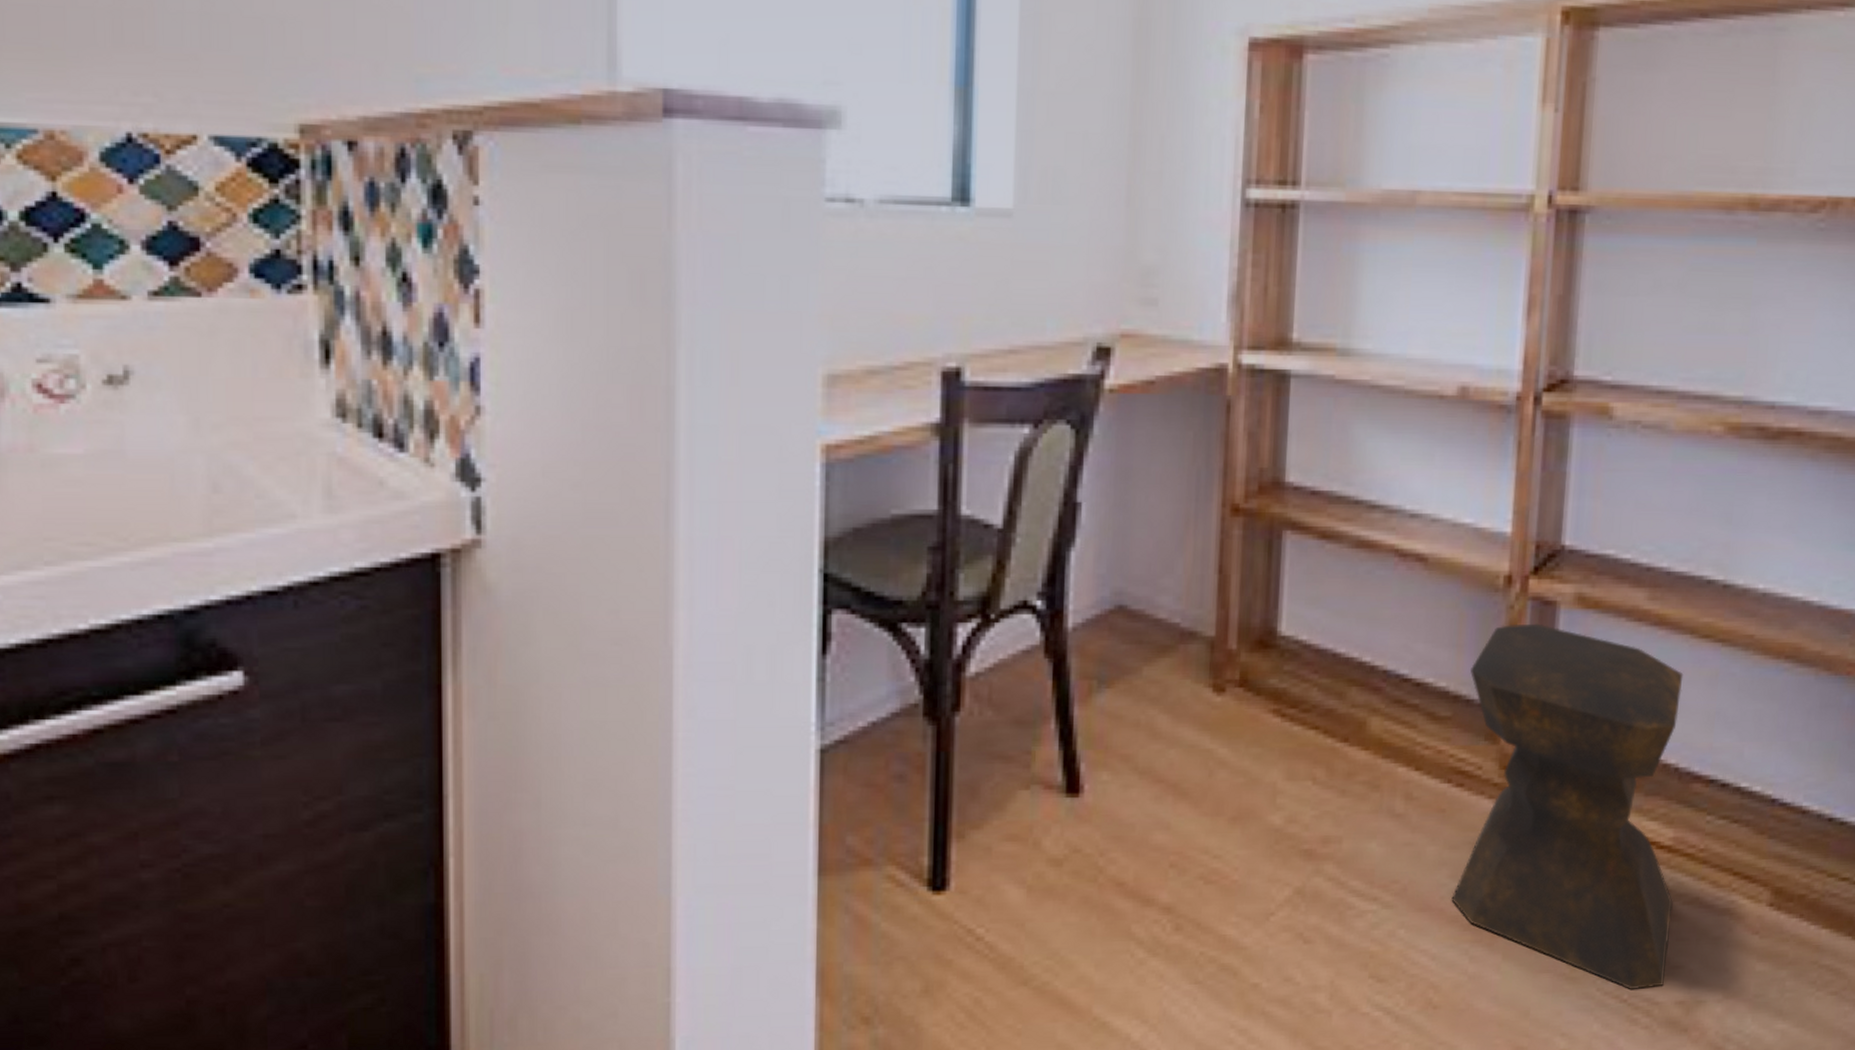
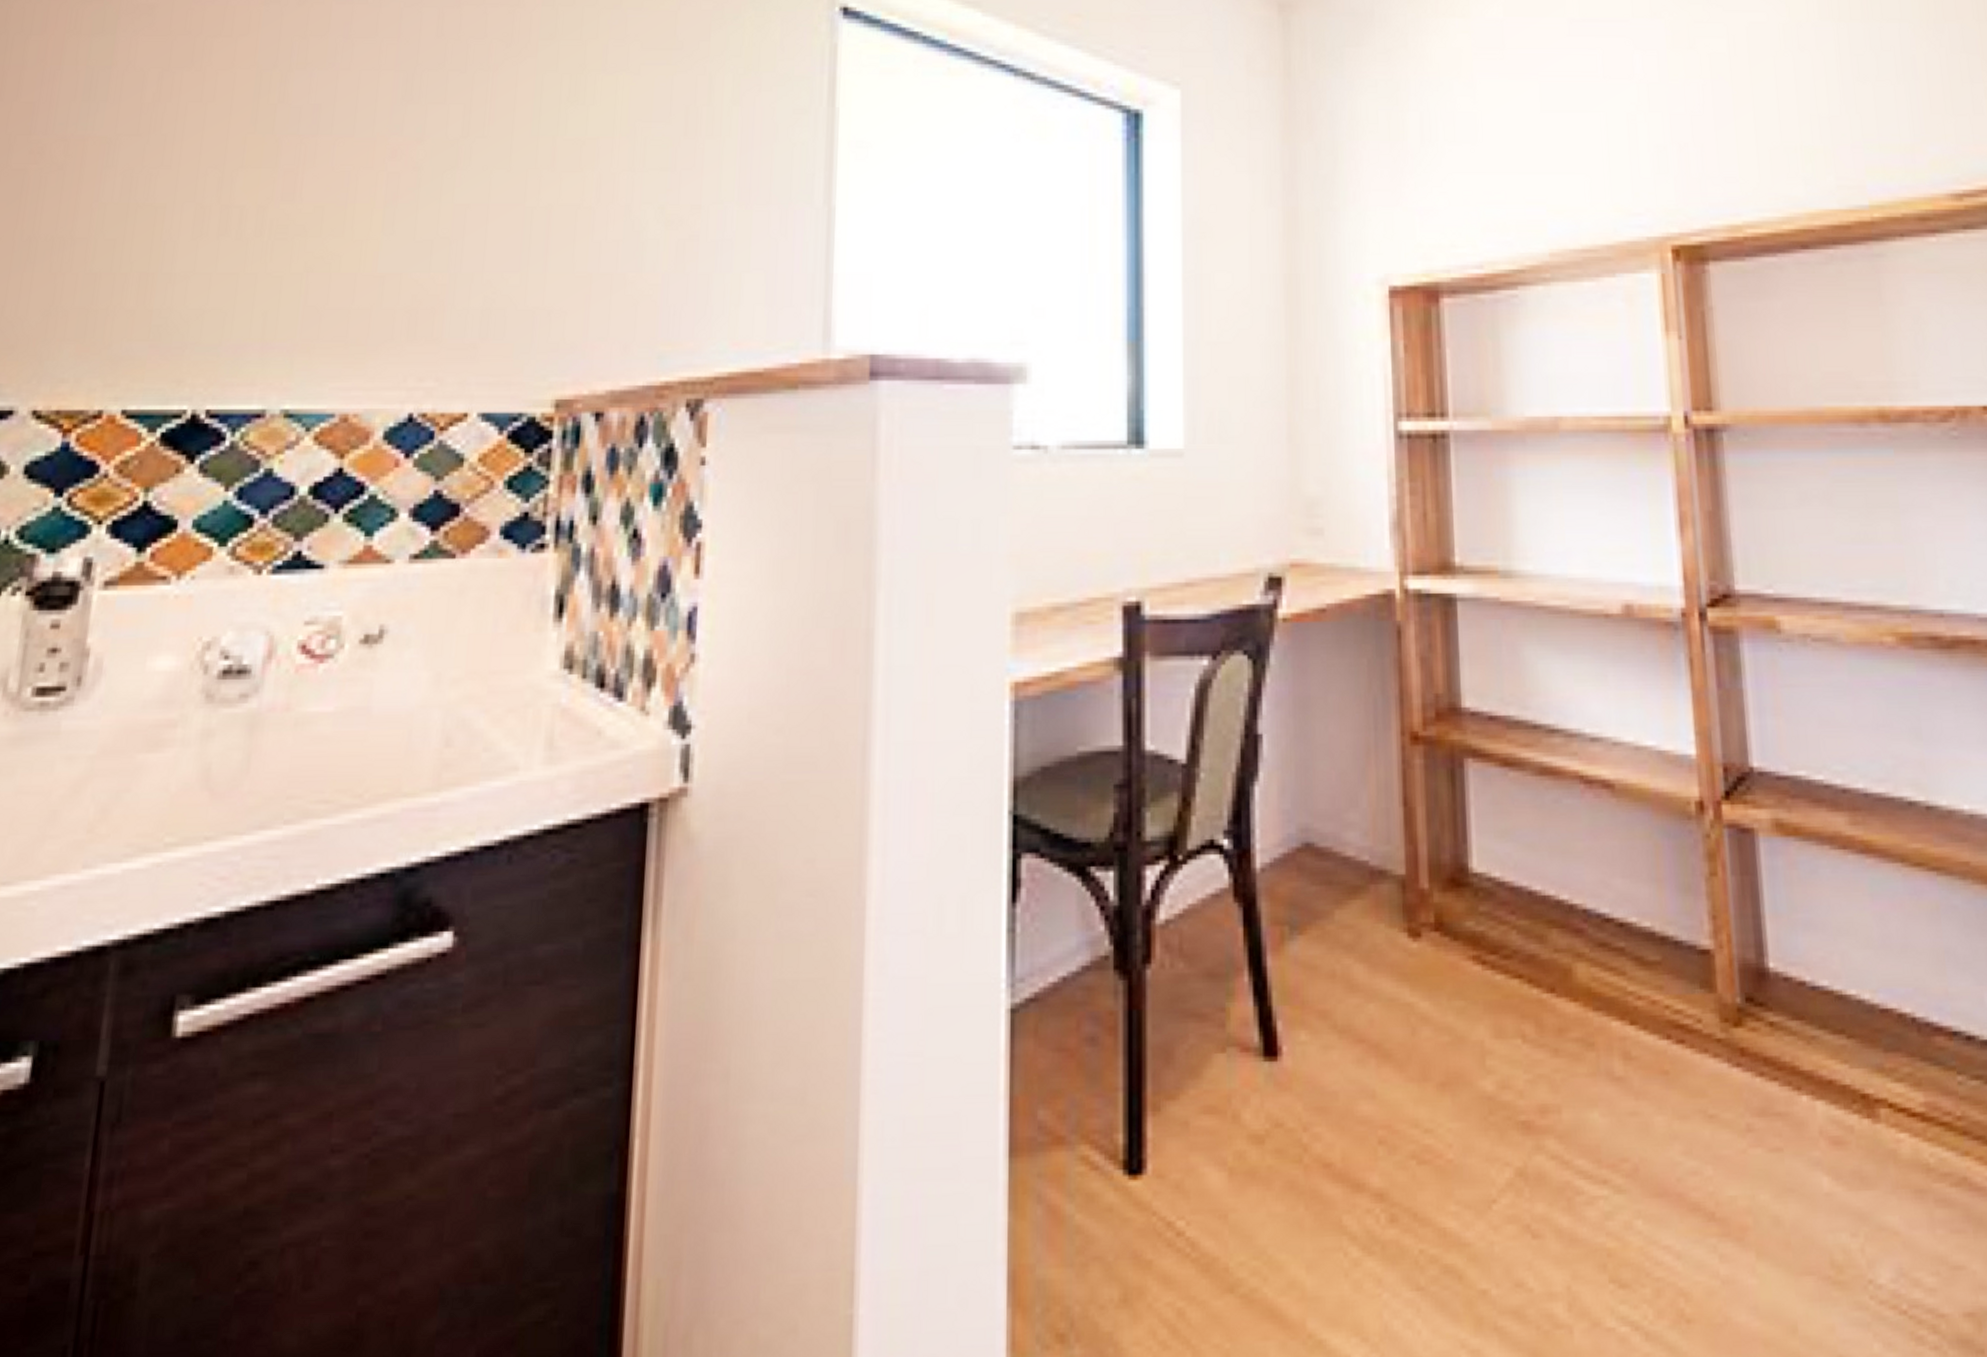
stool: present [1451,623,1684,989] -> none [1674,853,1947,1297]

